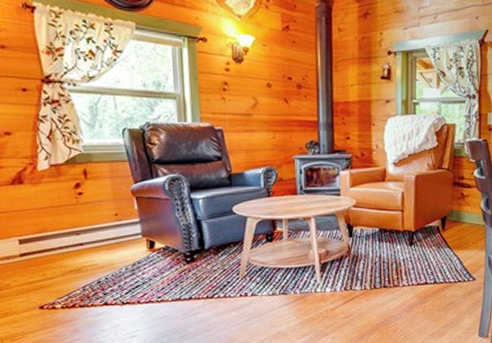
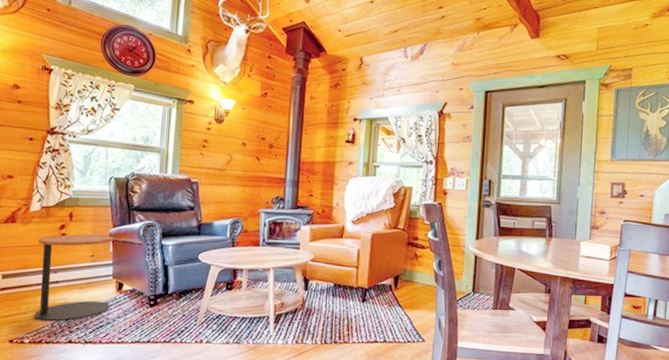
side table: none [53,192,144,285] -> present [34,234,114,322]

